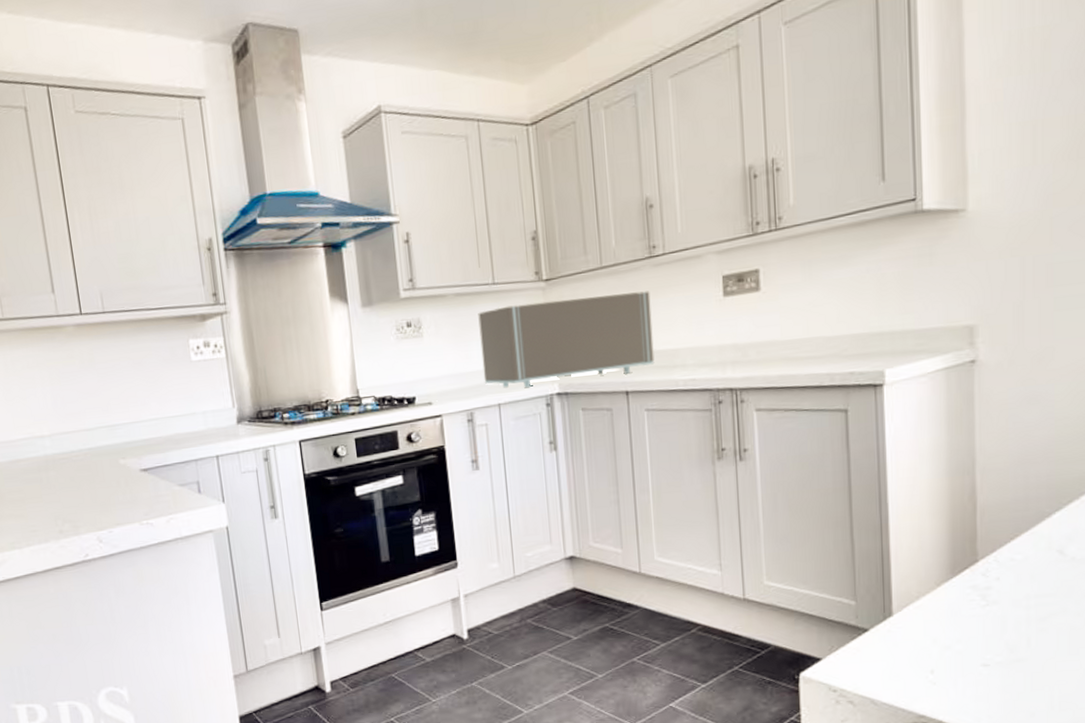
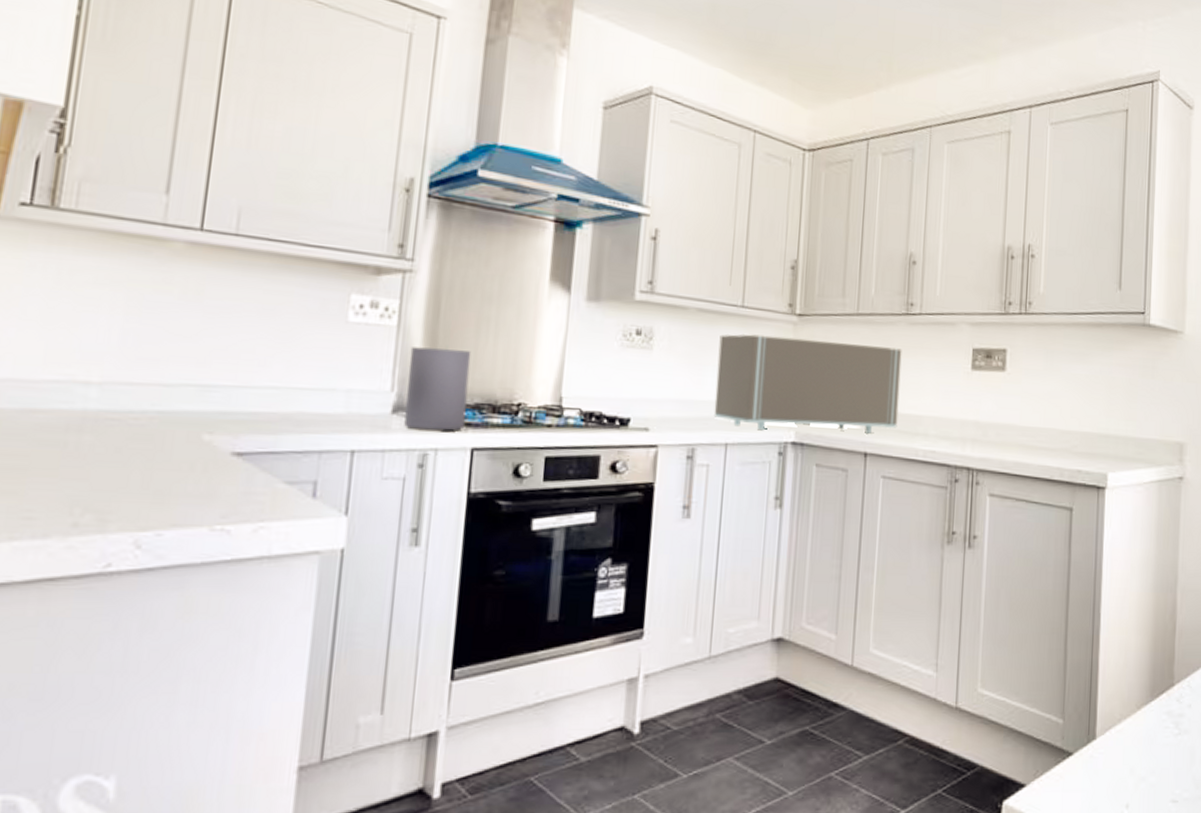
canister: none [239,366,290,434] -> present [404,347,472,432]

